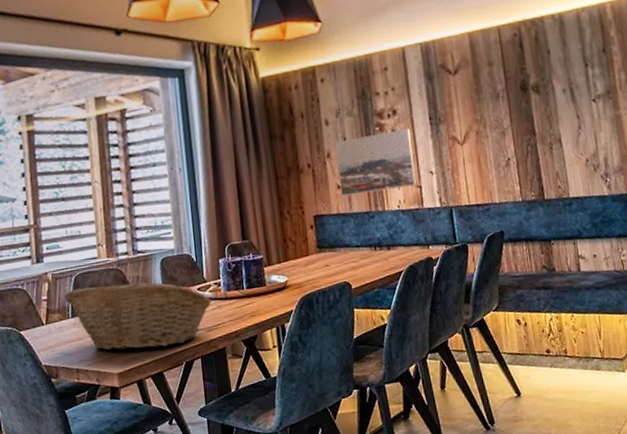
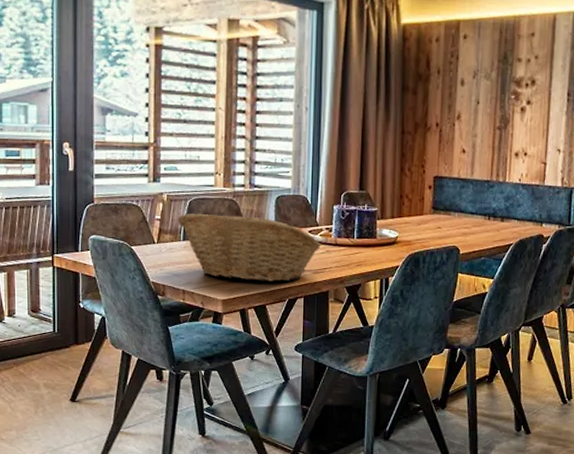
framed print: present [335,128,417,197] -> none [464,101,546,162]

